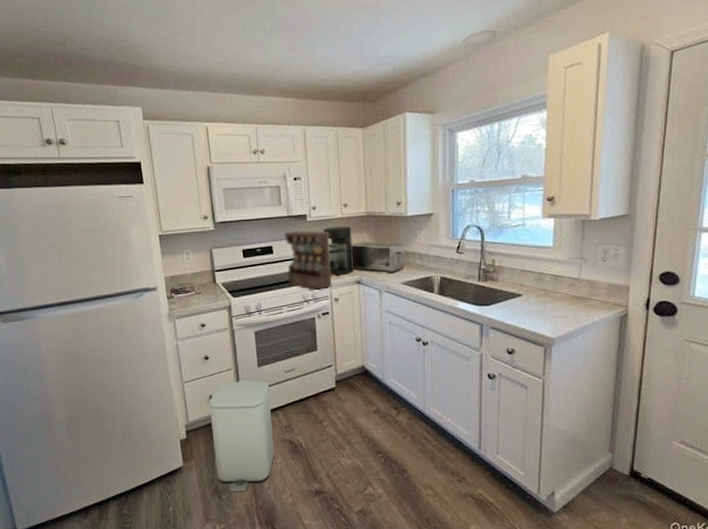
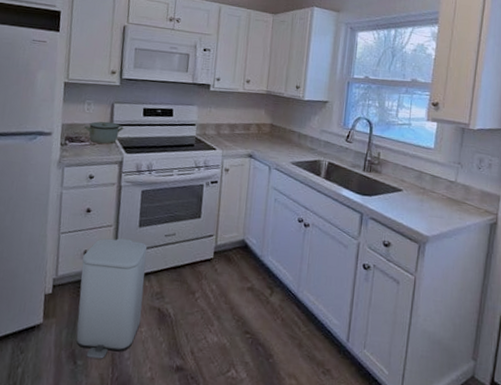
cooking pot: none [187,268,227,292] -> present [84,121,124,145]
spice rack: present [285,230,333,291] -> none [182,97,229,159]
coffee maker: present [323,225,354,276] -> none [224,99,251,147]
toaster: present [351,241,405,274] -> none [246,117,299,153]

